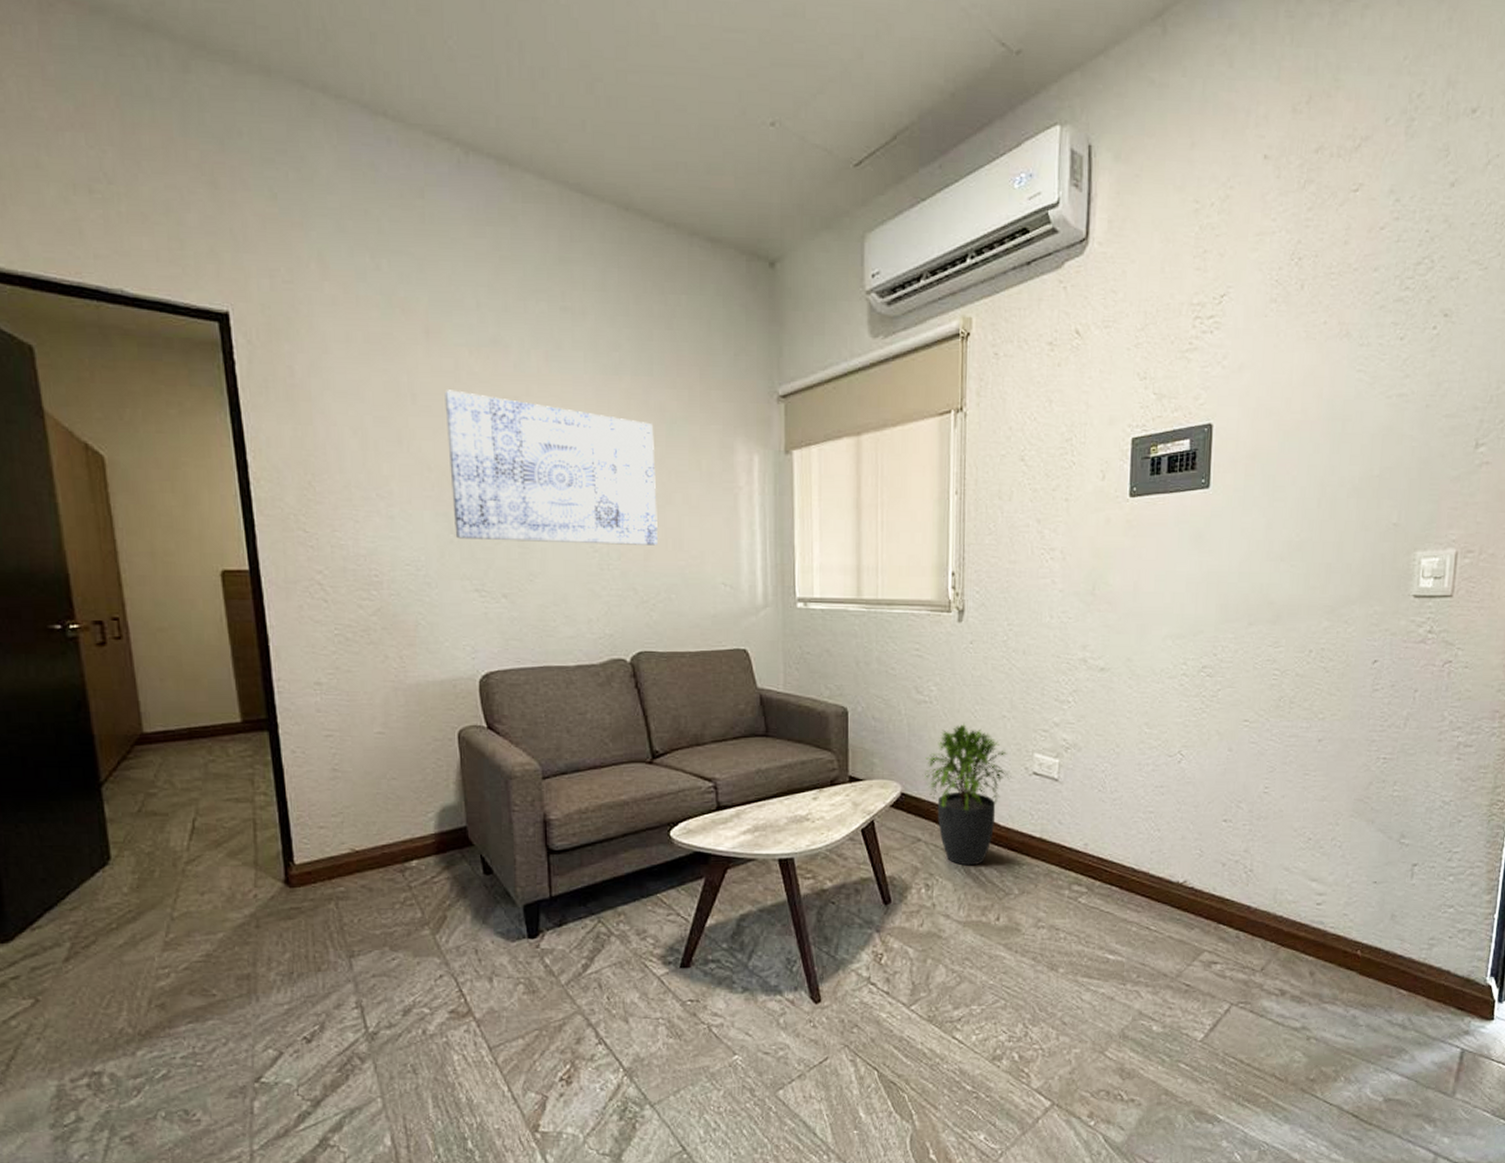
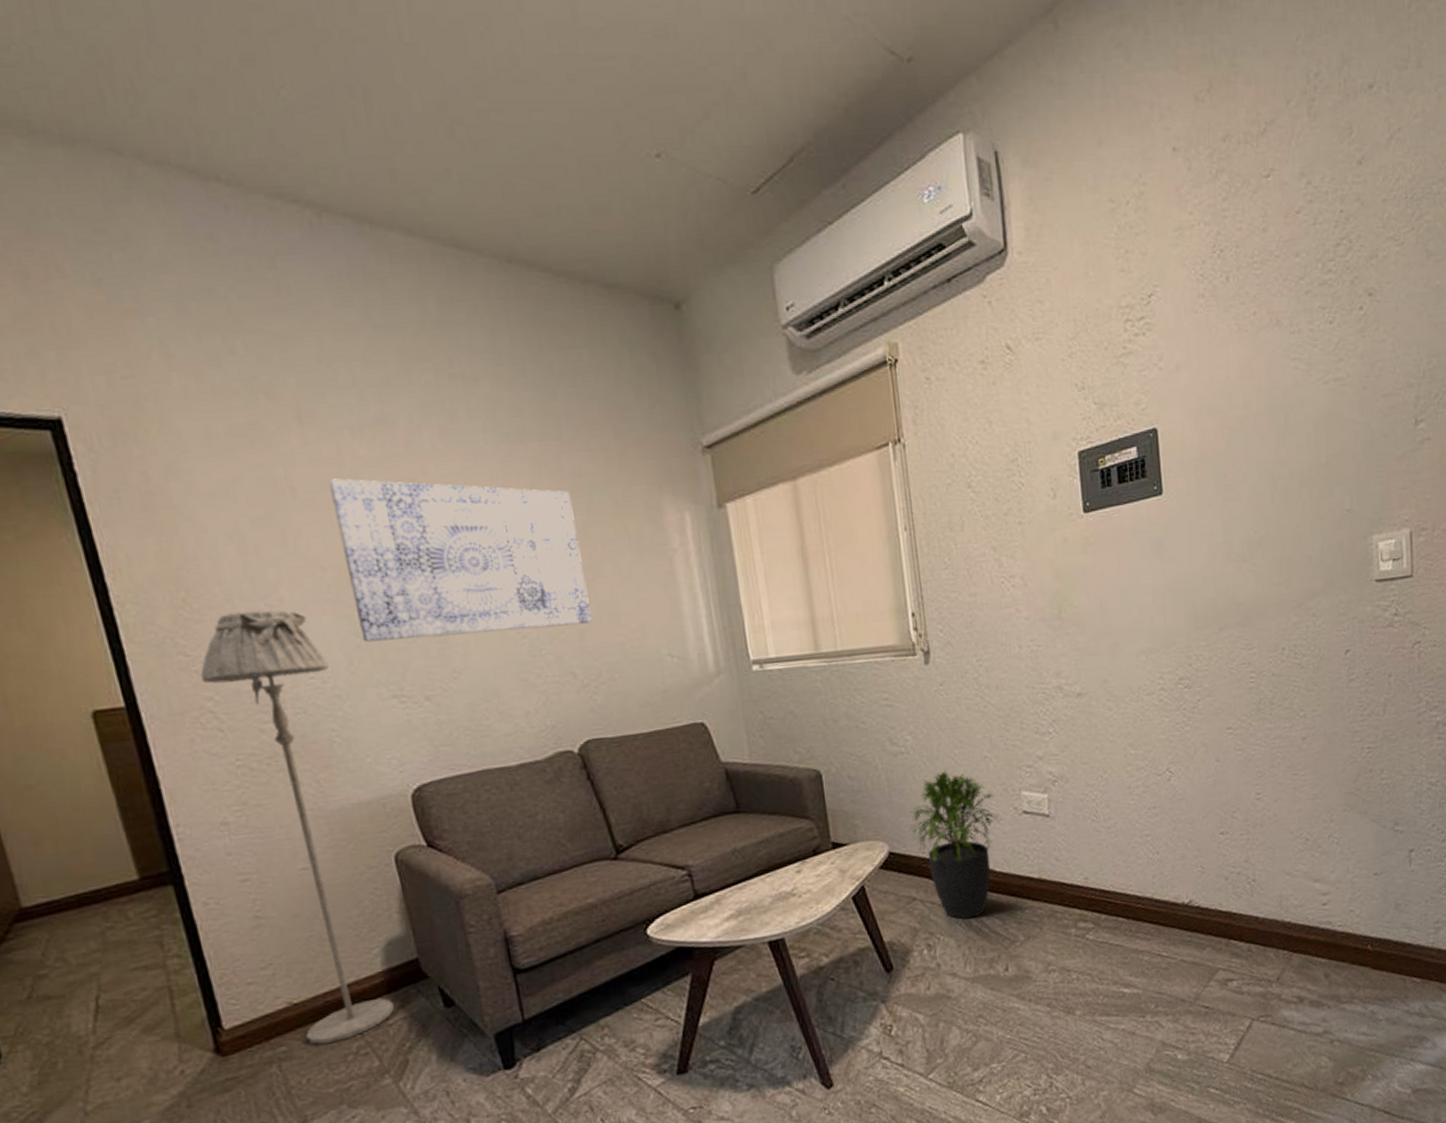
floor lamp: none [314,499,440,891] -> present [200,610,394,1045]

